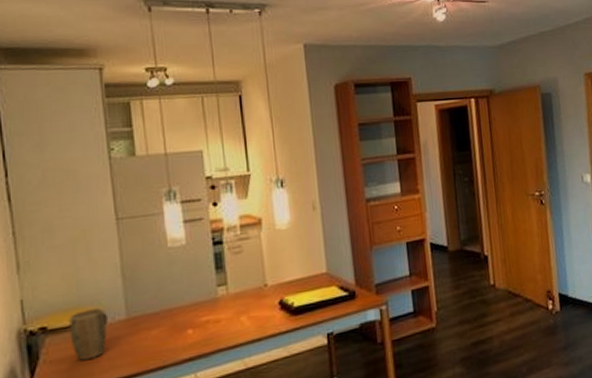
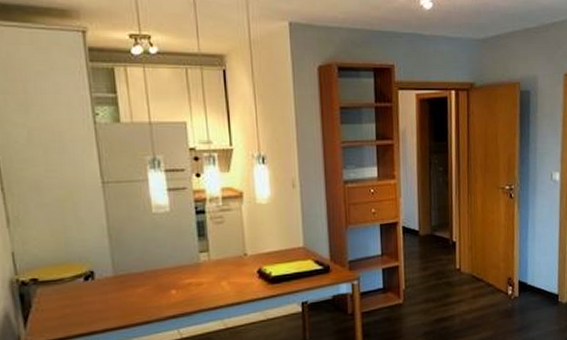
plant pot: present [69,307,107,361] -> none [58,264,95,311]

